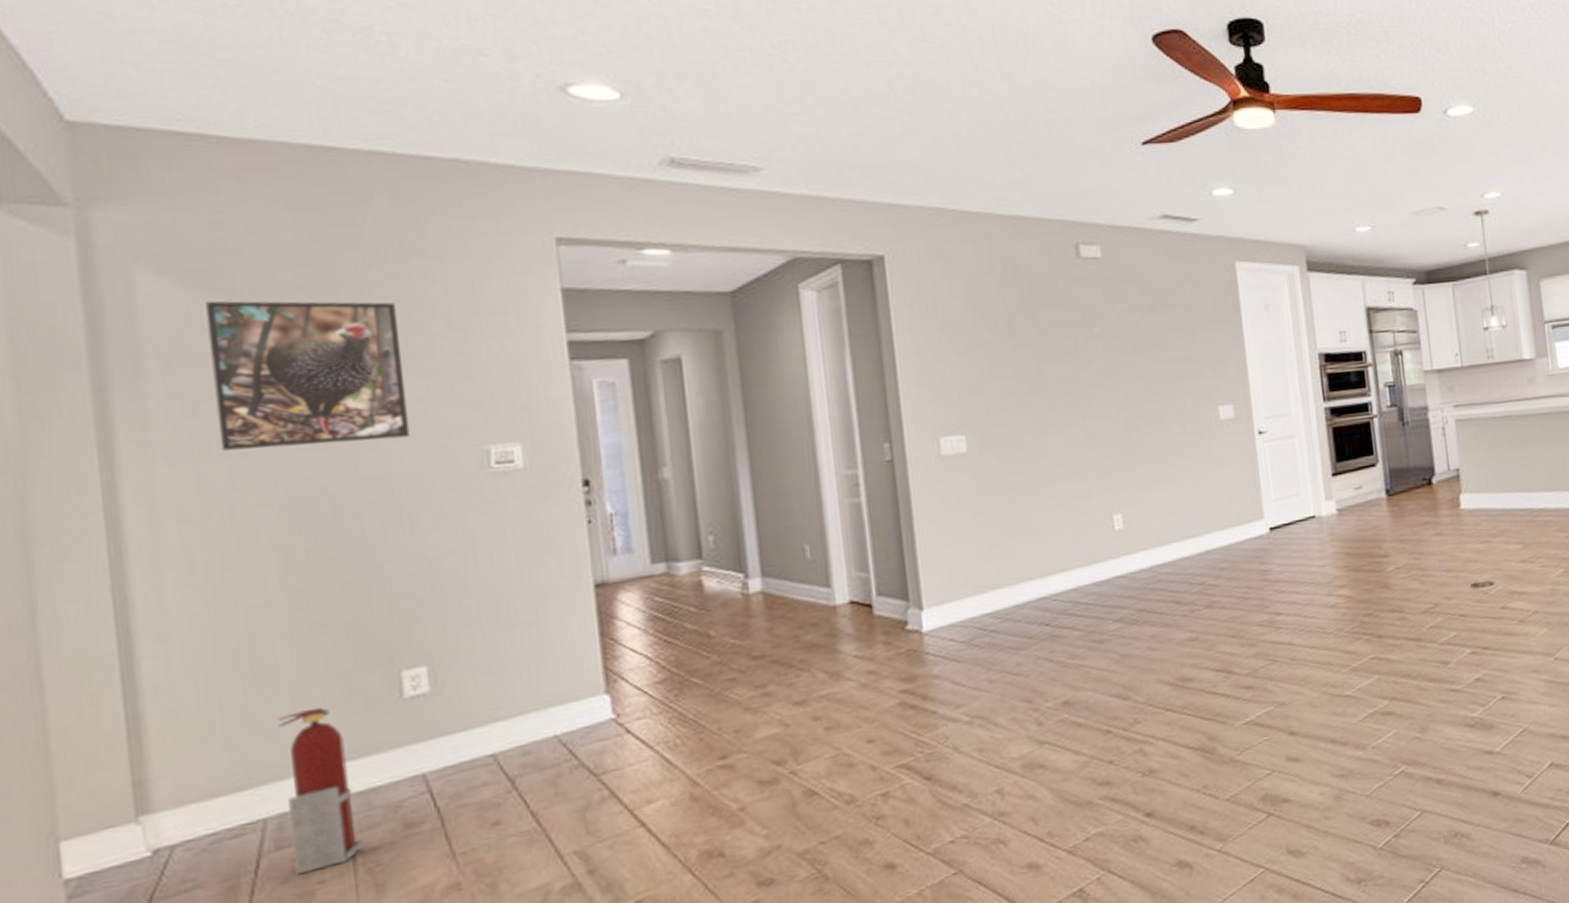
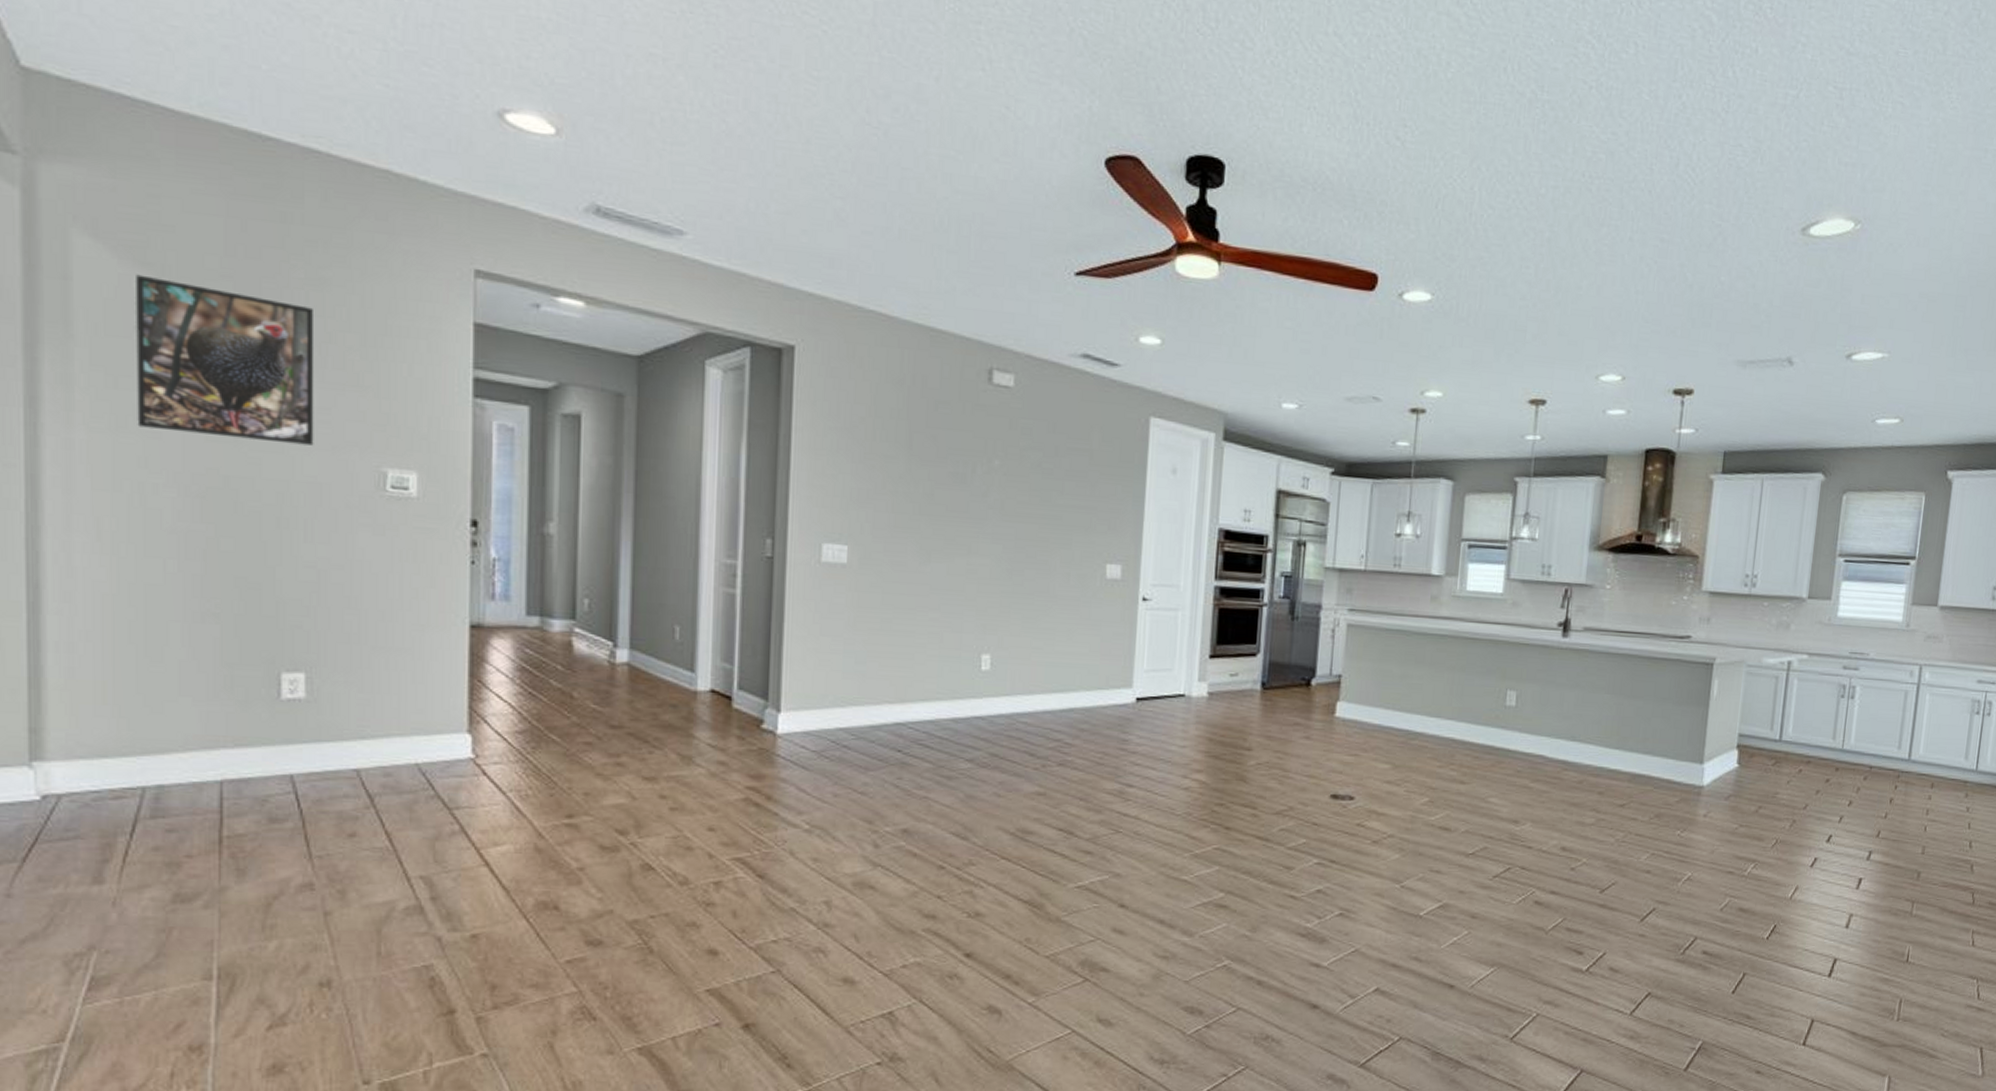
fire extinguisher: present [277,708,364,875] -> none [164,692,231,846]

